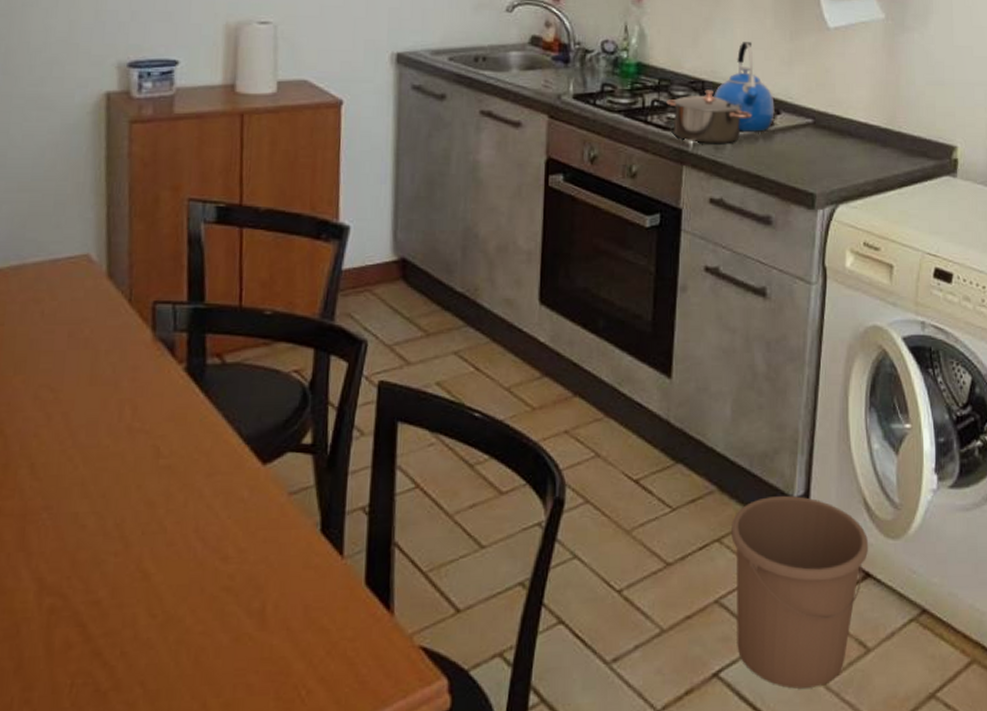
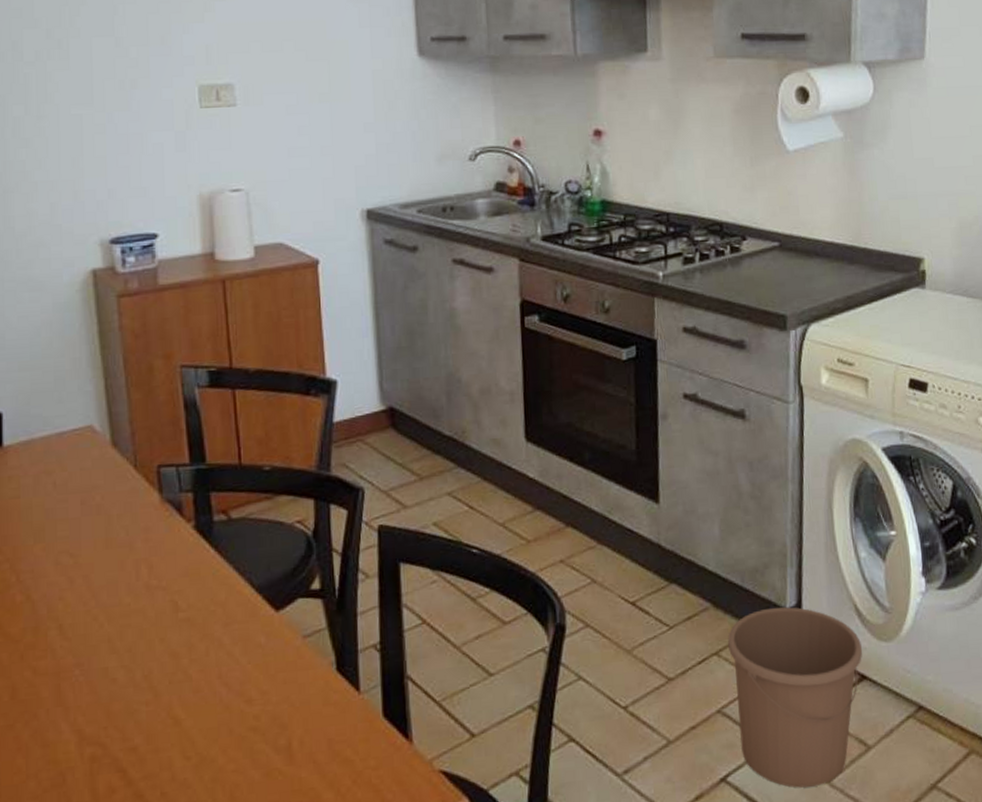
cooking pot: present [666,89,751,144] -> none [633,221,718,275]
kettle: present [714,42,775,132] -> none [679,171,741,260]

